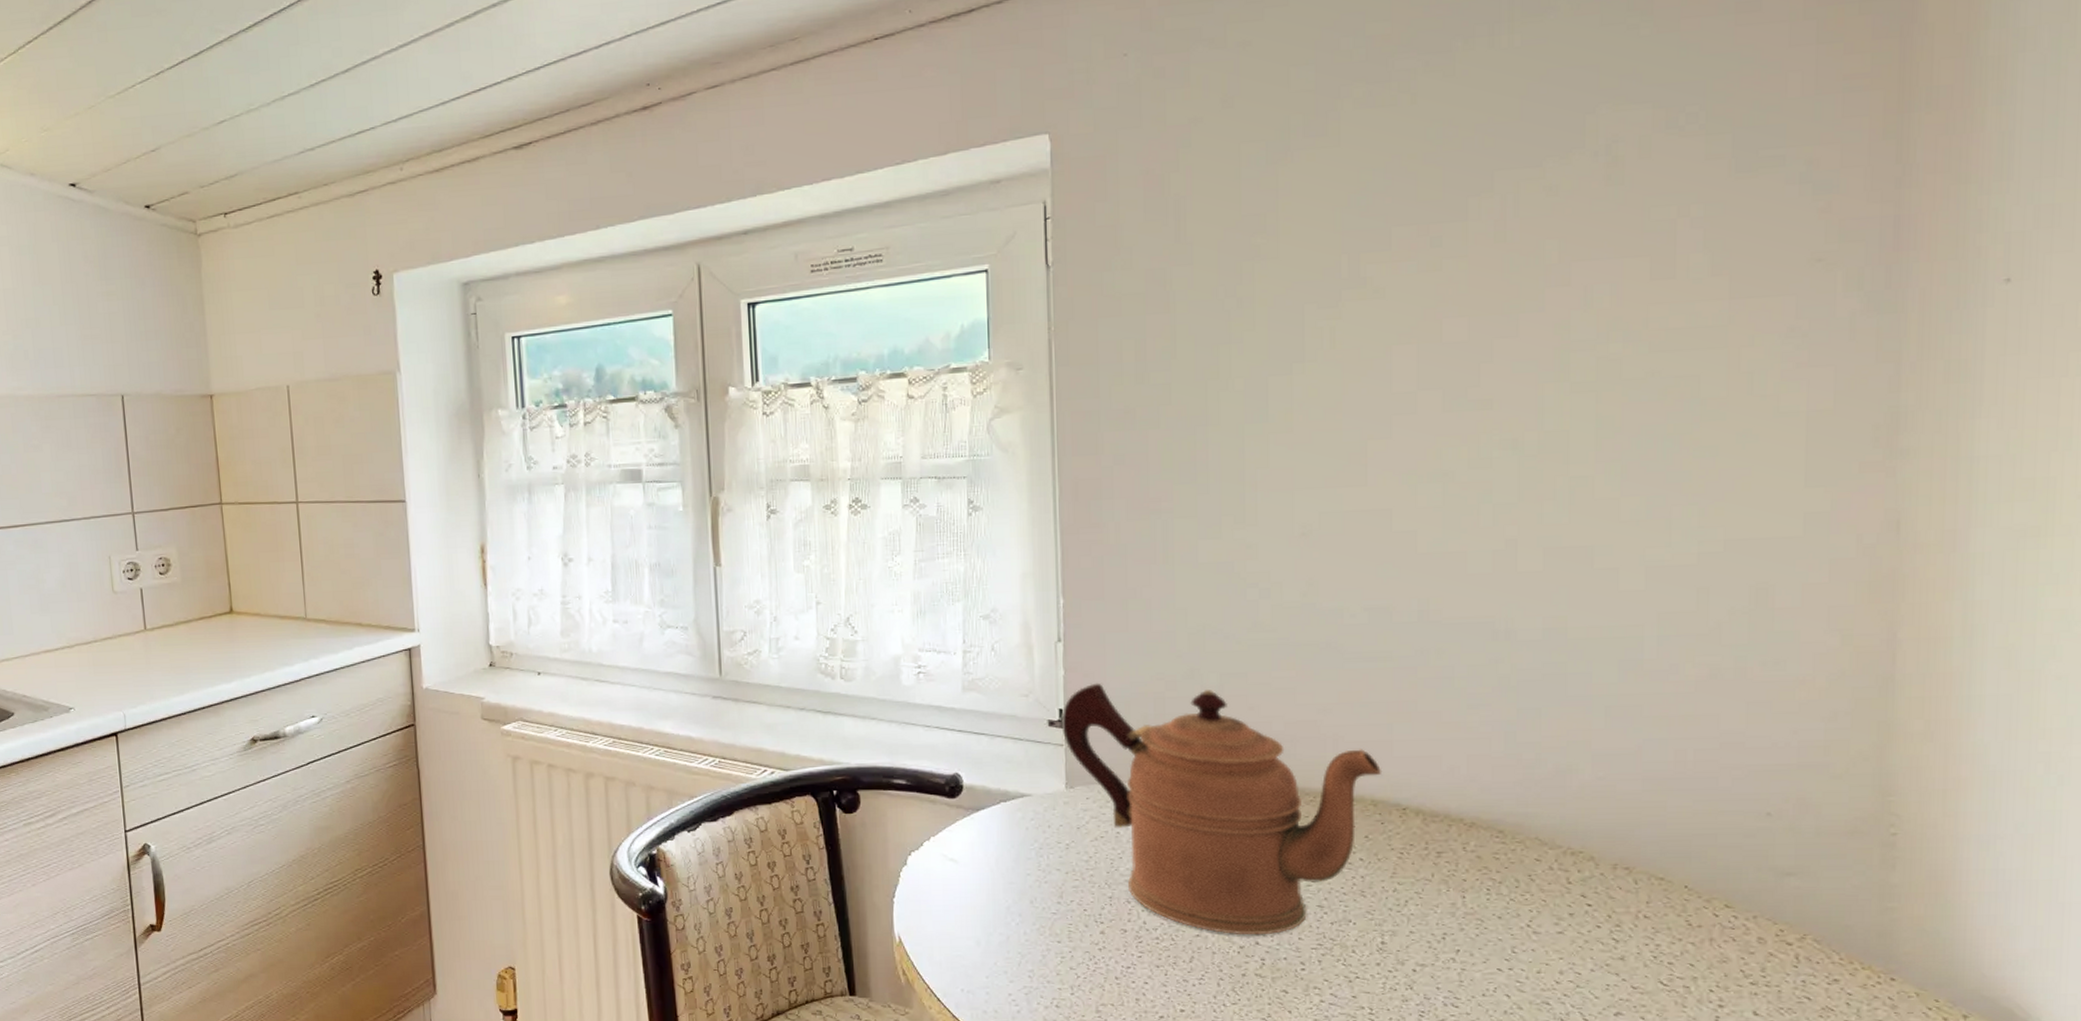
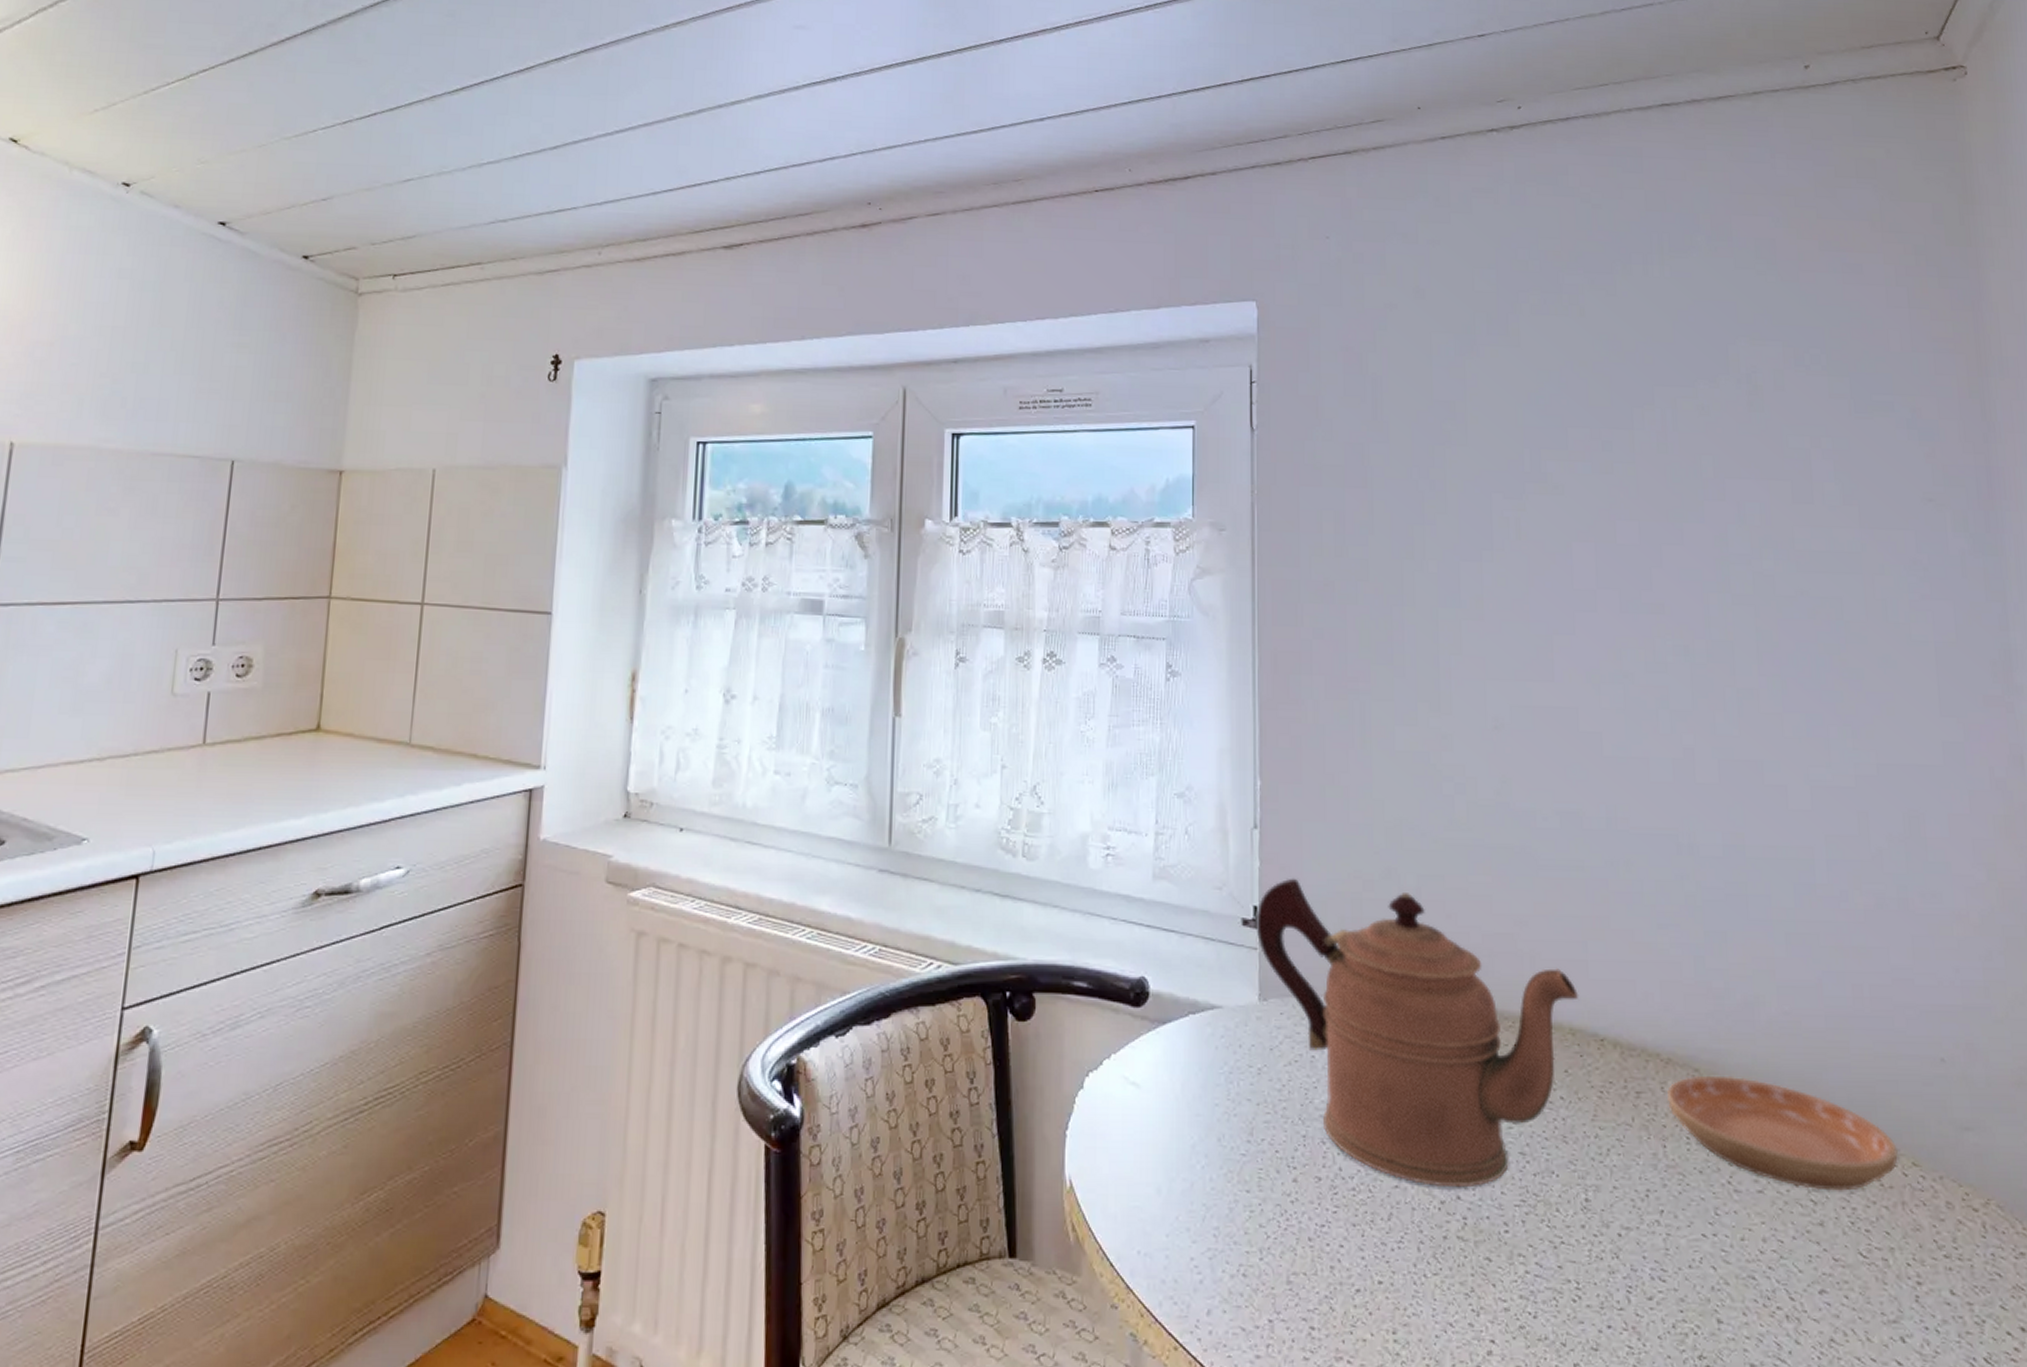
saucer: none [1469,836,1710,931] -> present [1667,1075,1898,1191]

